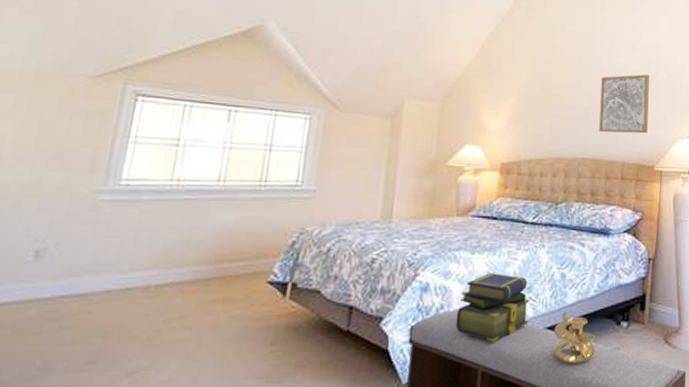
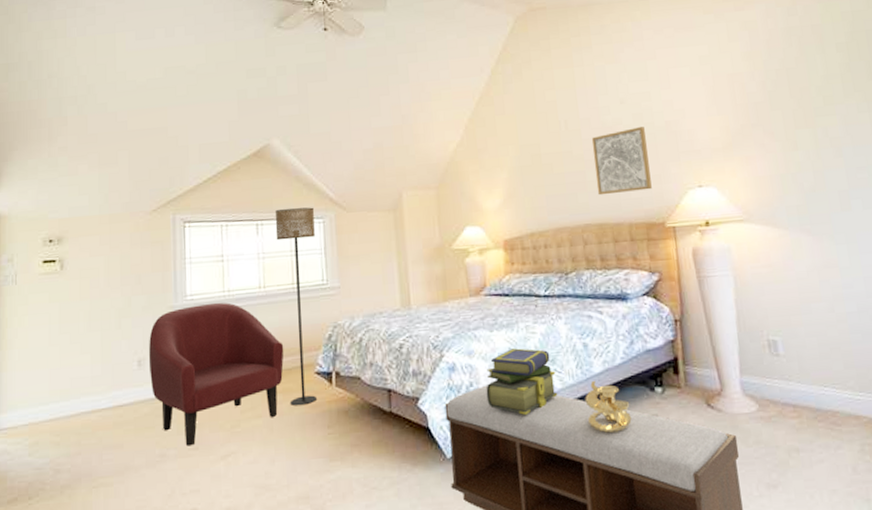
armchair: none [47,191,236,359] -> present [149,302,284,447]
floor lamp: none [229,97,302,319] -> present [274,207,318,406]

